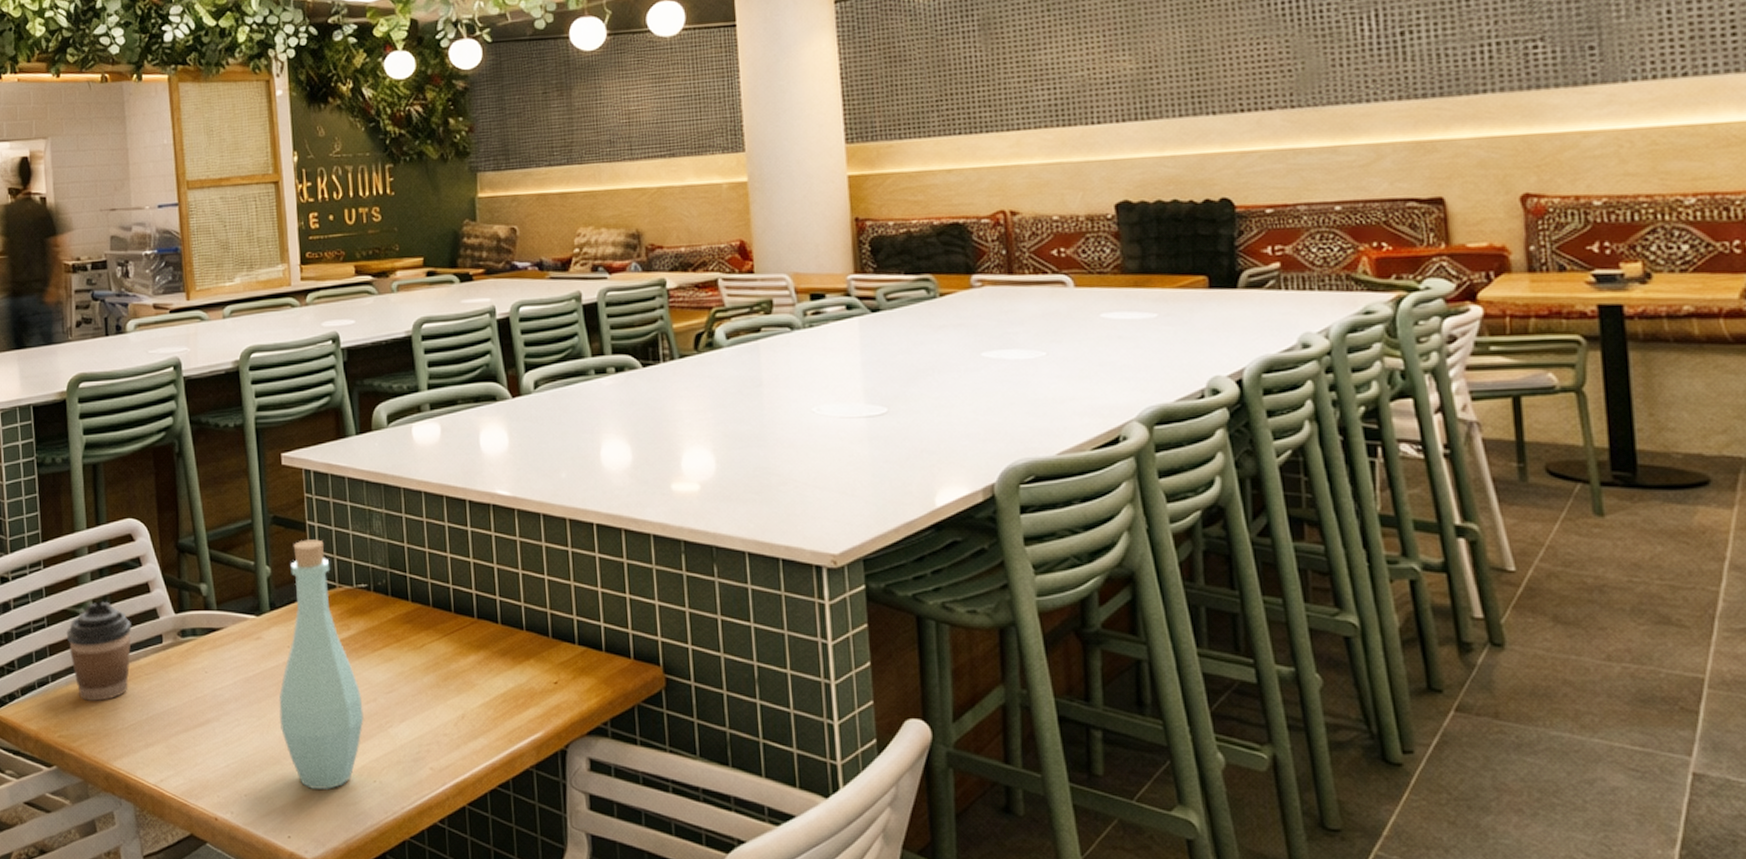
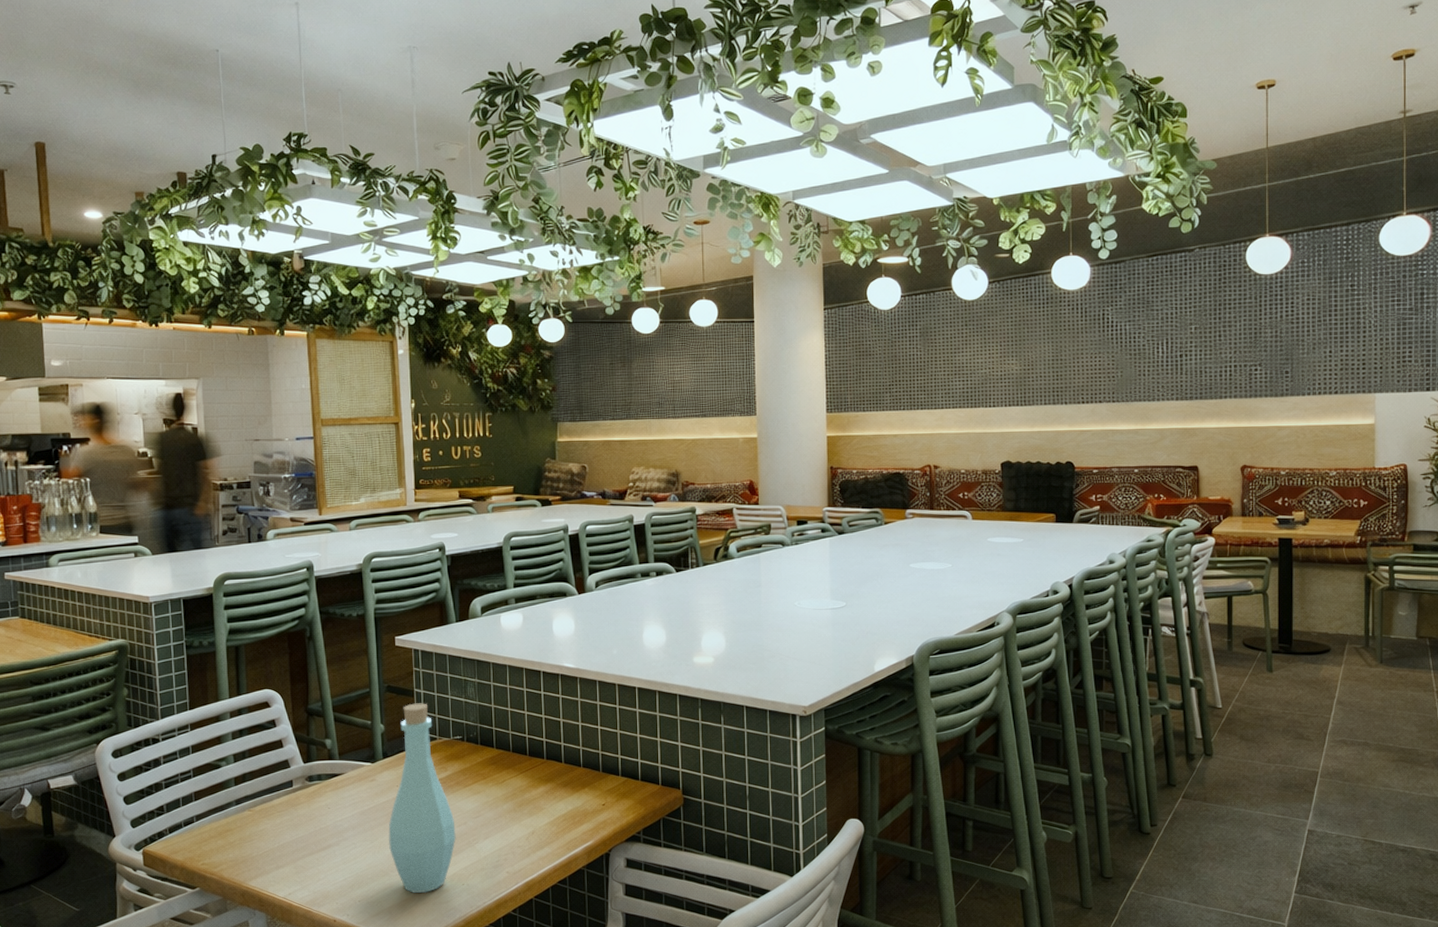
coffee cup: present [66,601,132,701] -> none [210,755,267,835]

